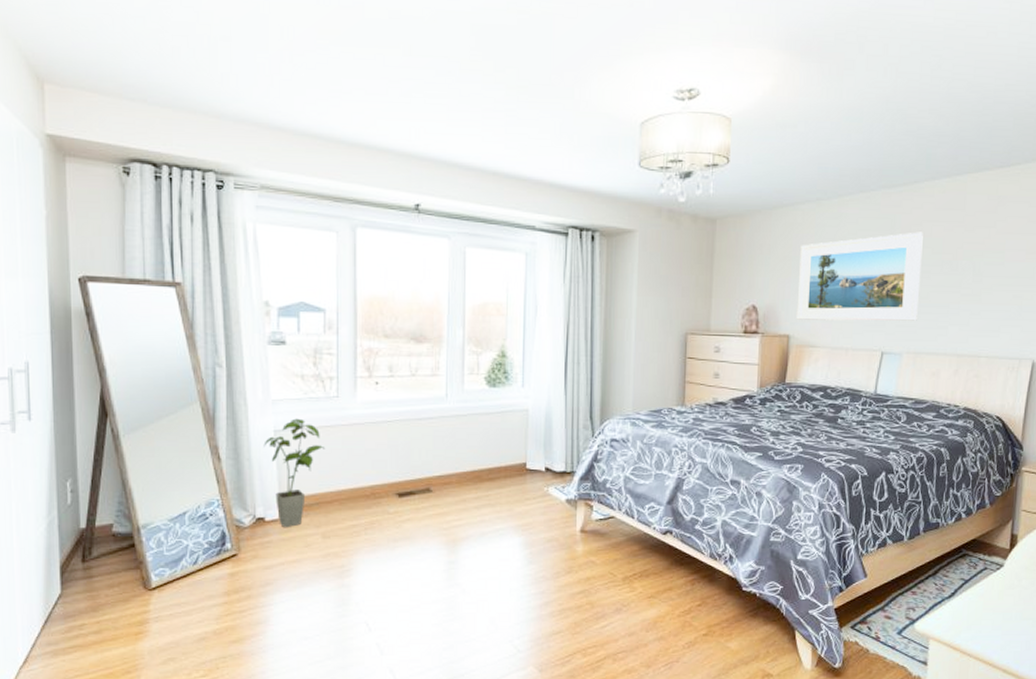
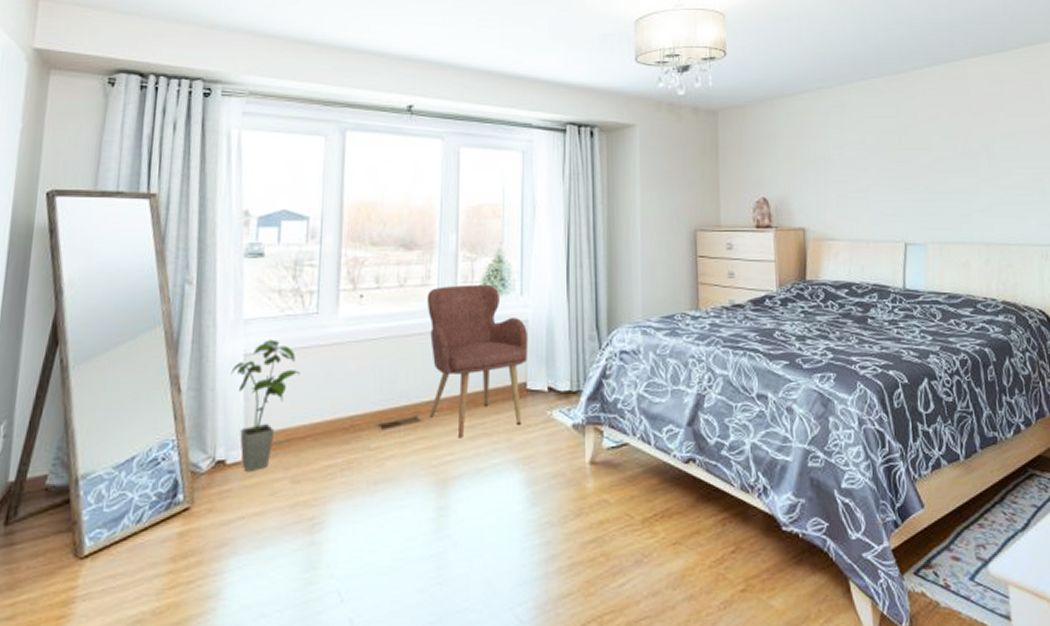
armchair: none [436,376,529,507] -> present [426,284,529,438]
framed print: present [796,232,923,321] -> none [807,117,938,212]

